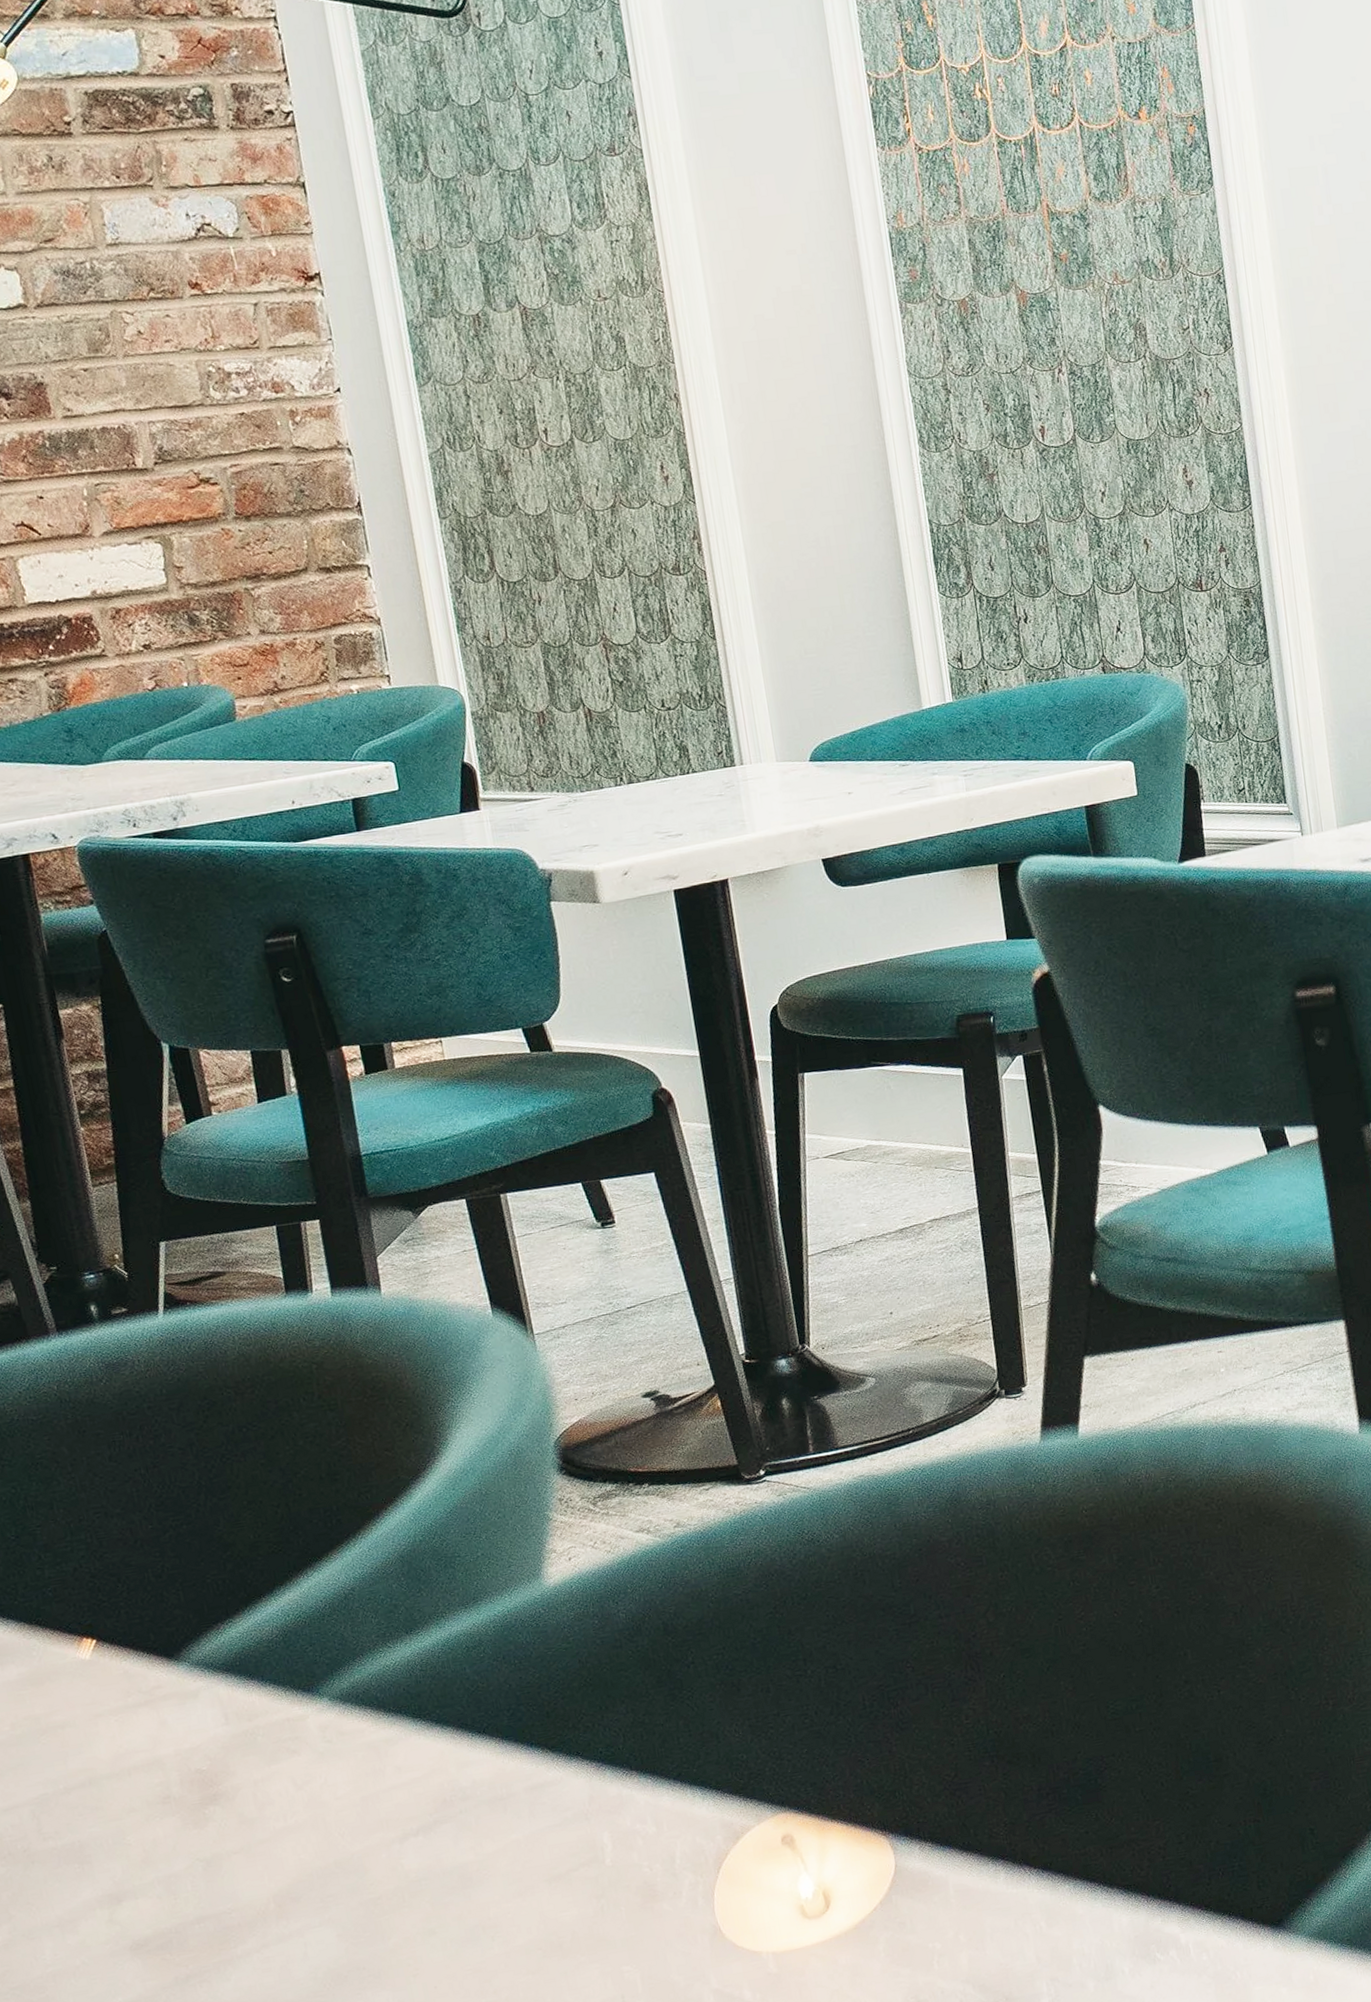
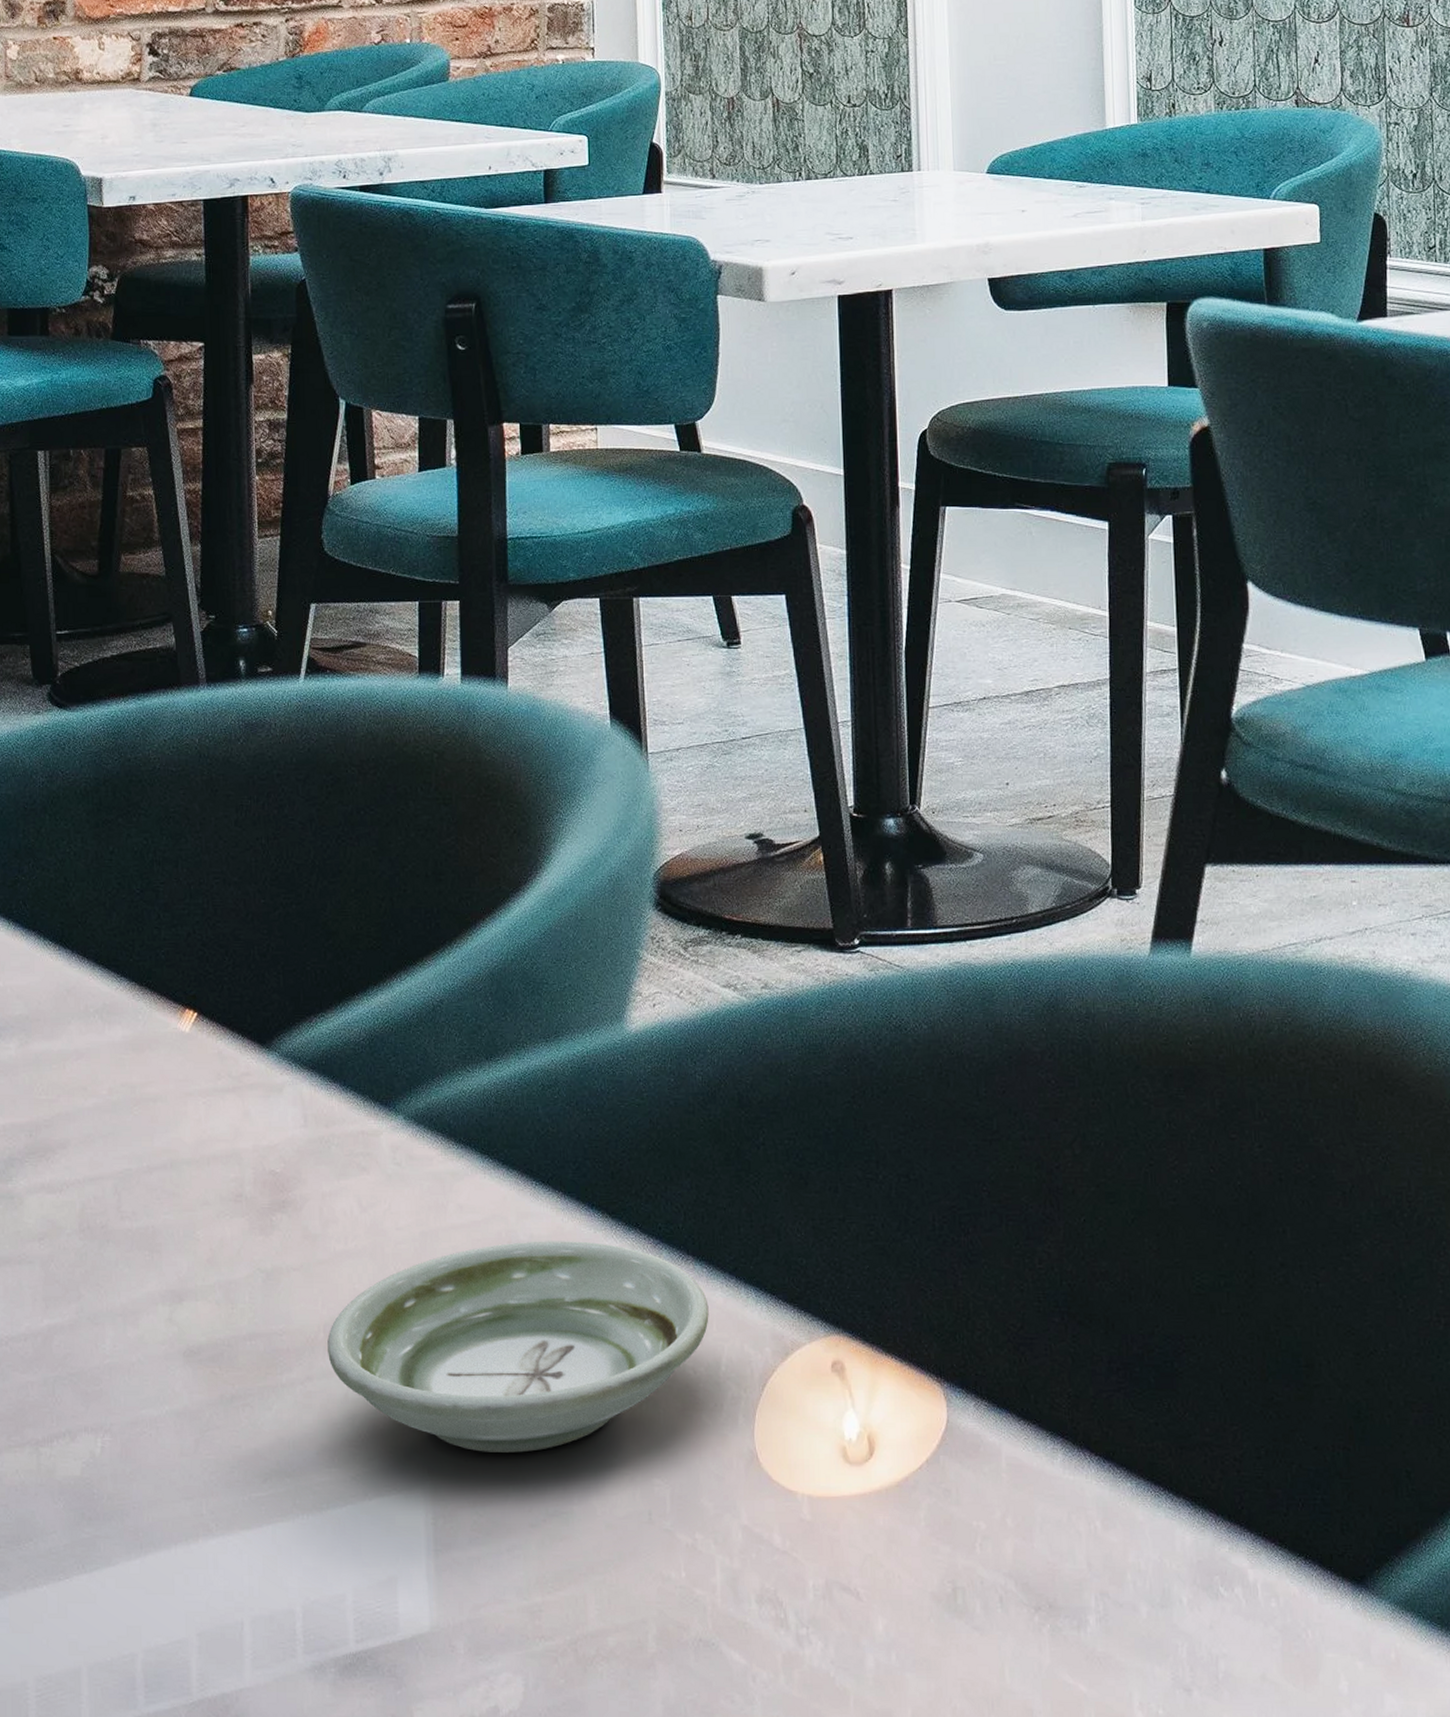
saucer: none [279,1774,659,1977] -> present [327,1241,709,1453]

